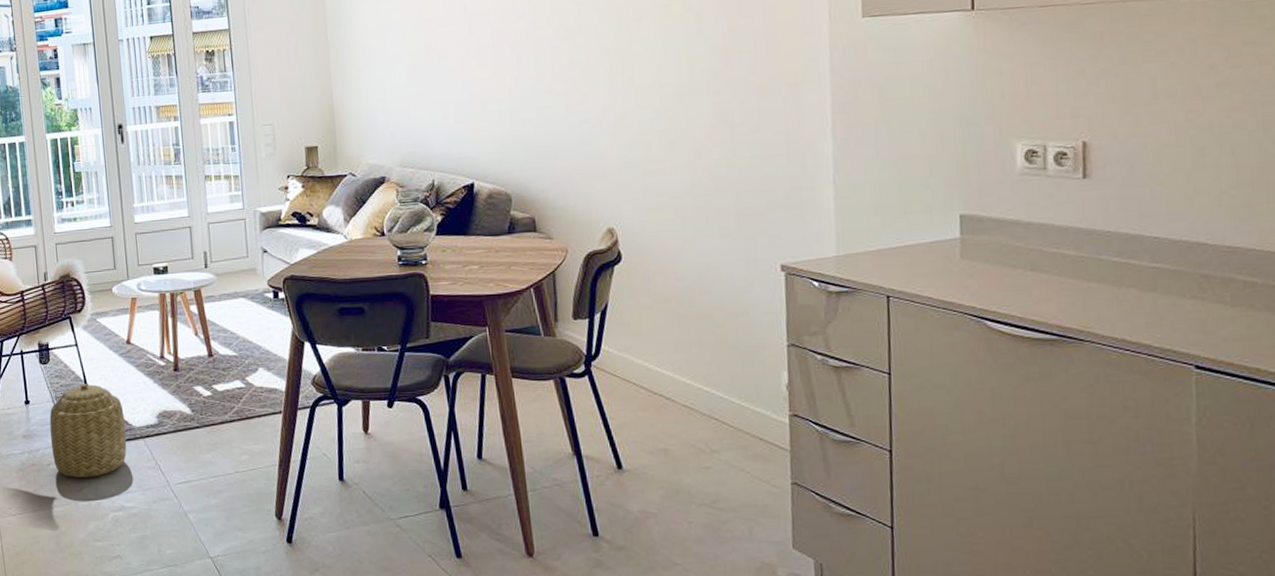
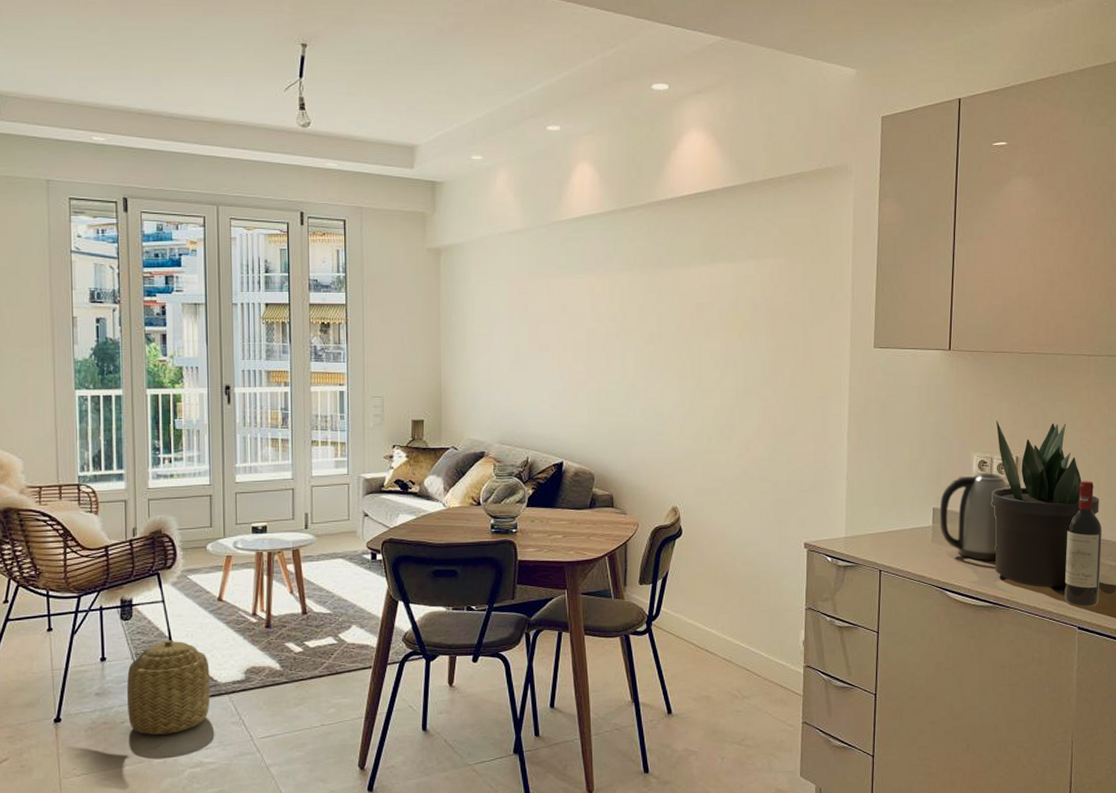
kettle: none [969,165,1078,281] -> present [939,473,1011,561]
planter: none [1047,92,1222,315] -> present [992,421,1099,589]
wine bottle: none [1169,168,1229,339] -> present [1064,481,1102,607]

